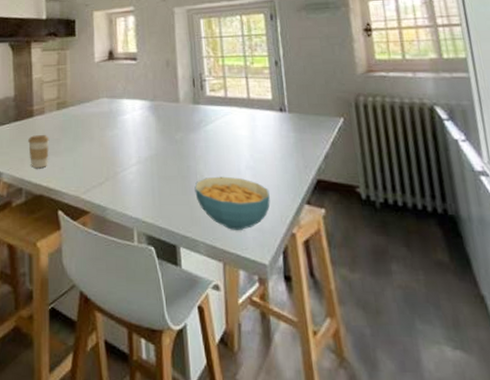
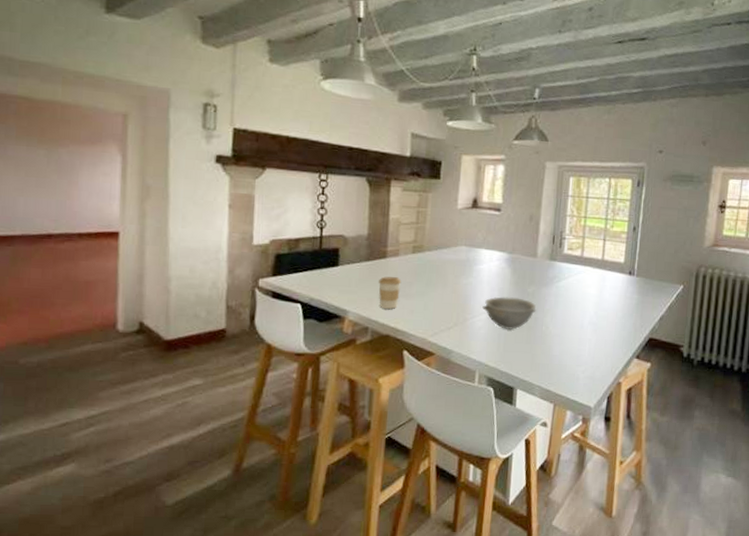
bowl: none [131,146,188,182] -> present [482,297,536,331]
cereal bowl: present [194,176,271,230] -> none [538,329,606,377]

